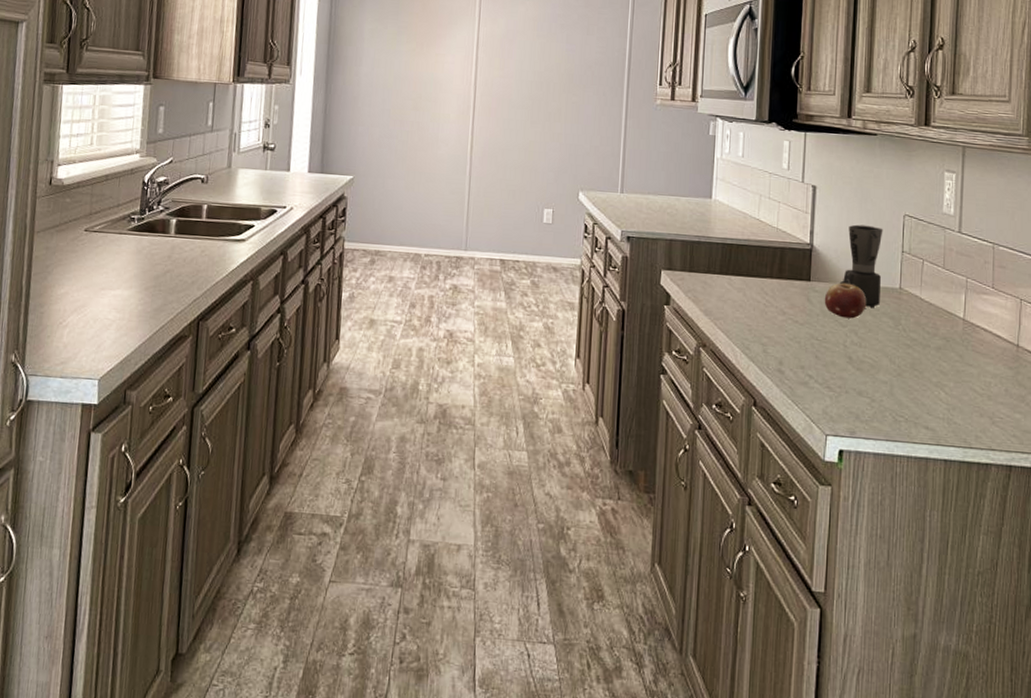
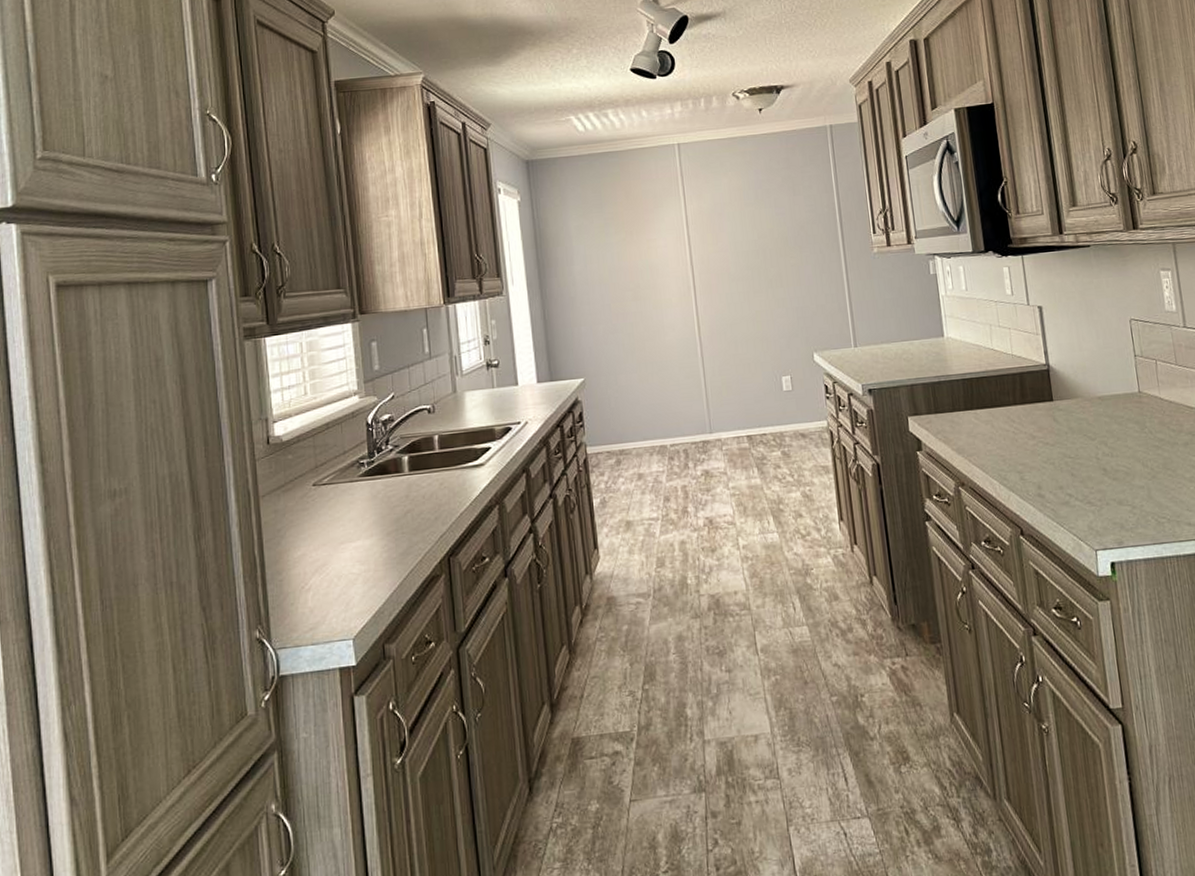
fruit: present [824,282,867,319] -> none [1069,396,1111,431]
blender: present [839,224,883,309] -> none [1080,335,1123,417]

